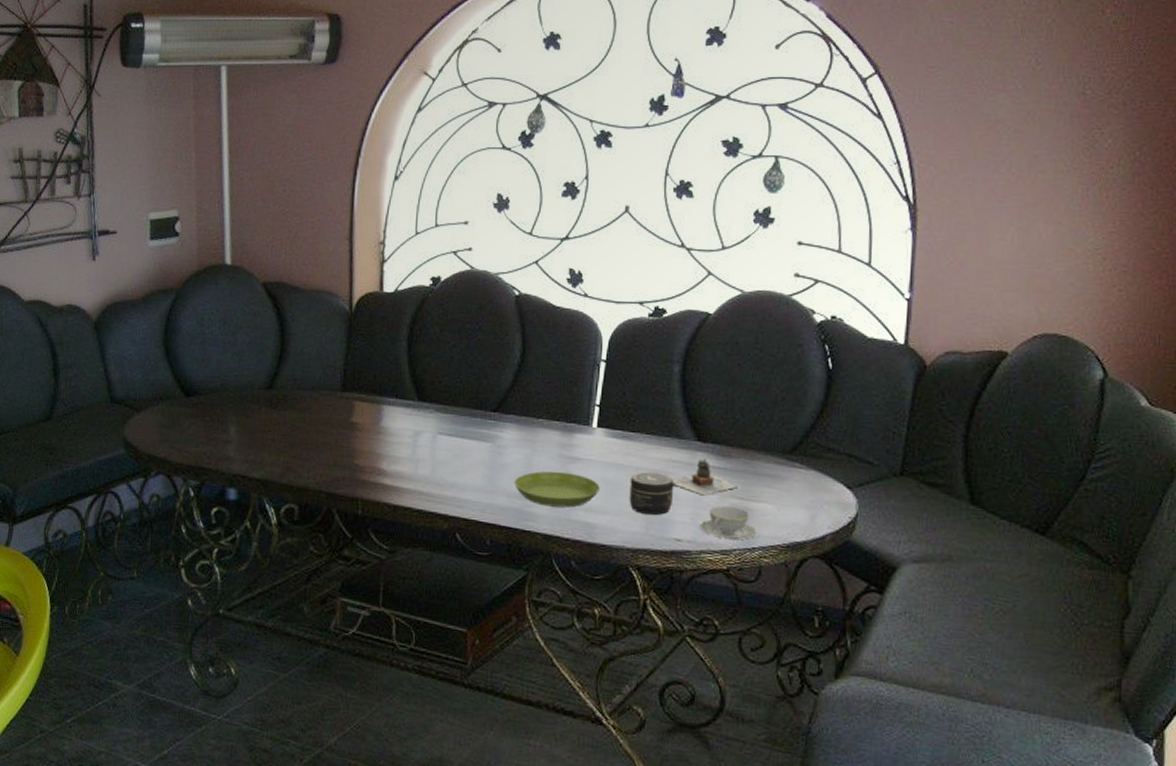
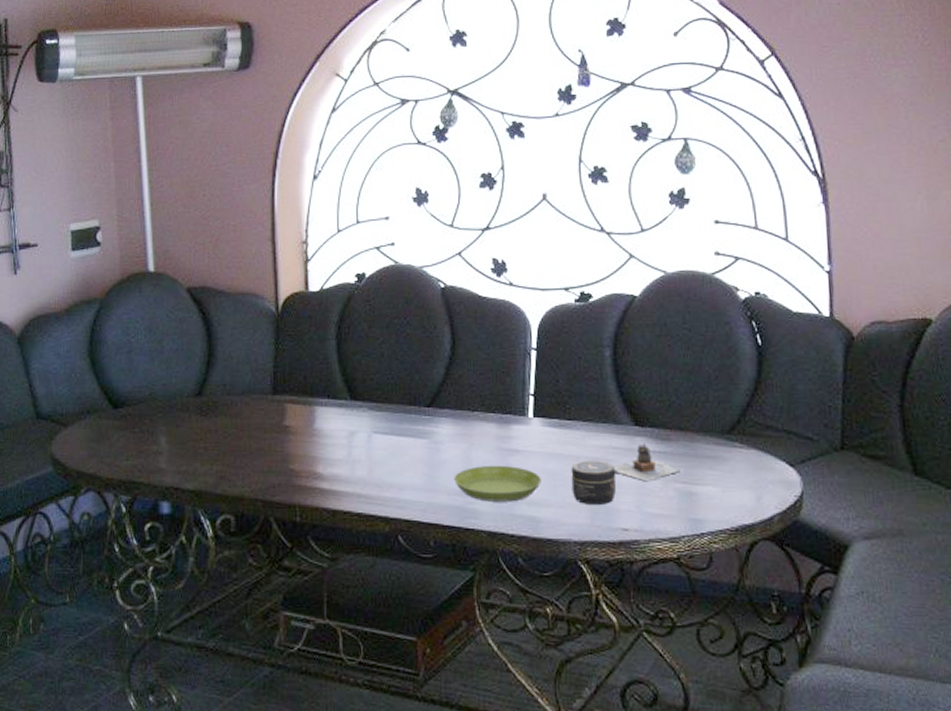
teacup: present [700,505,756,539] -> none [646,491,703,525]

